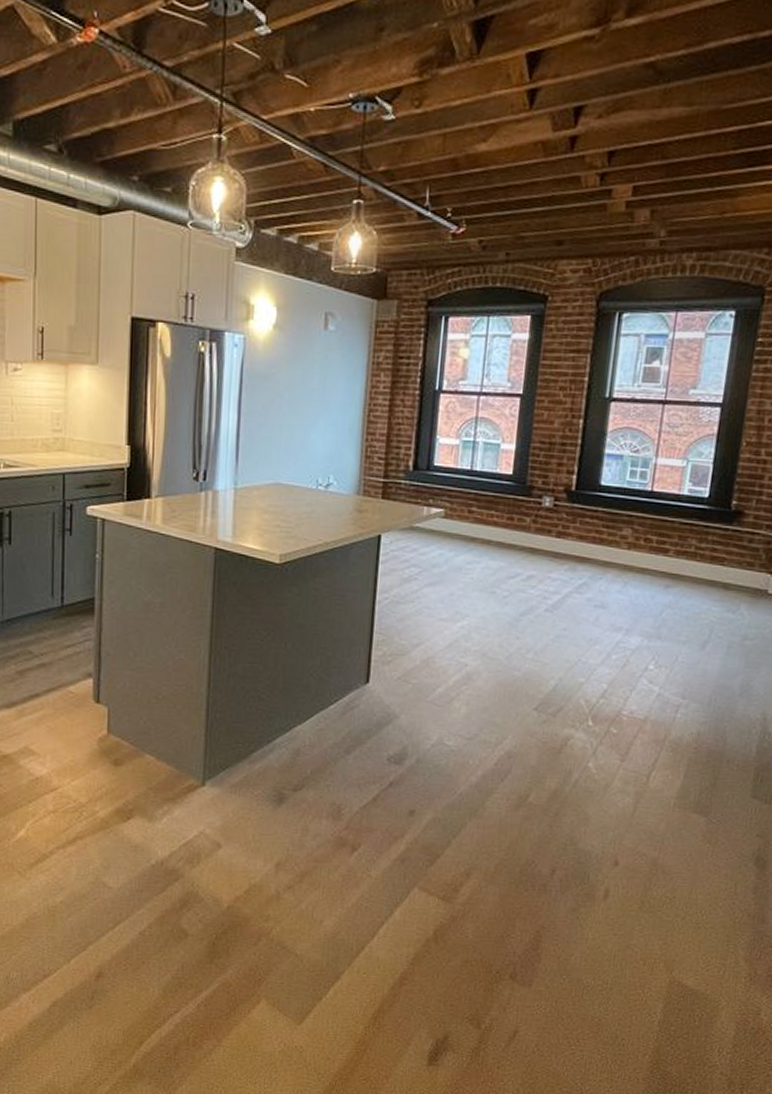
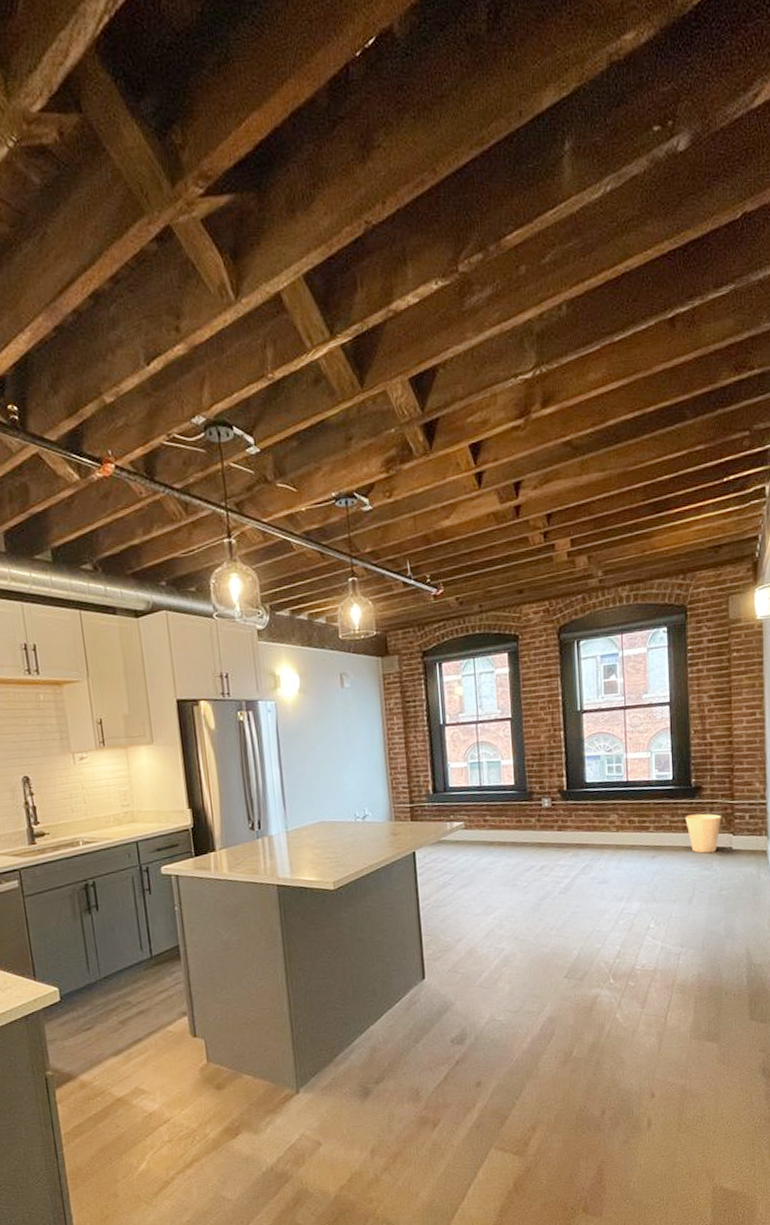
trash can: none [715,543,762,593] -> present [685,813,722,853]

